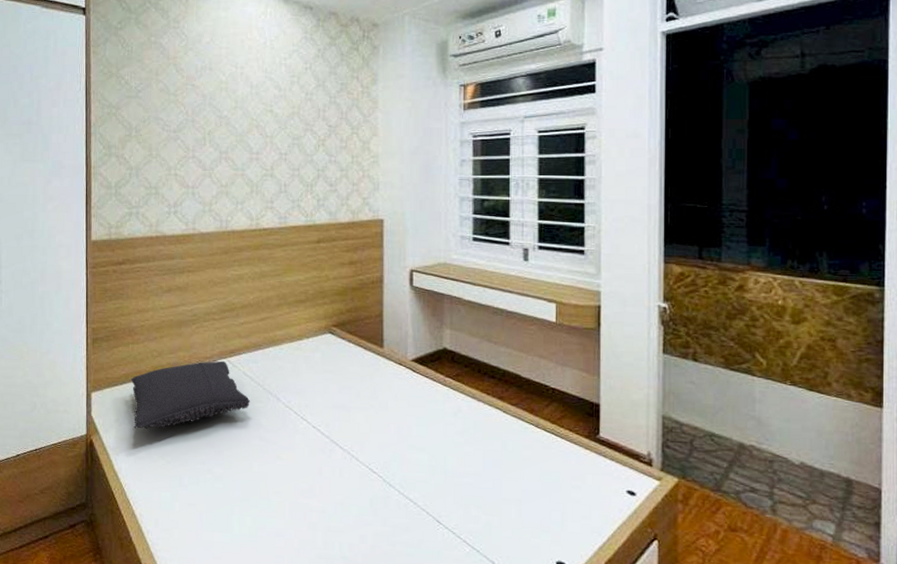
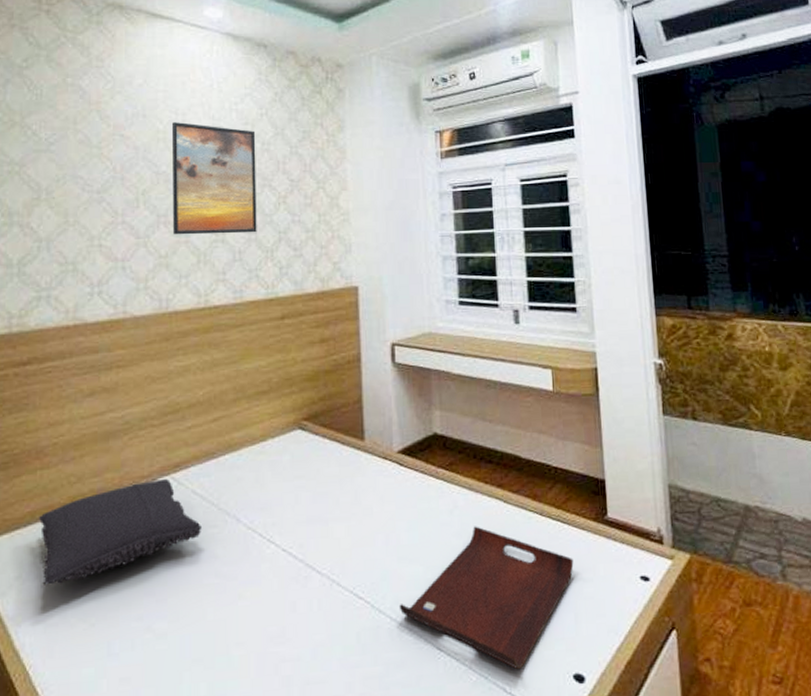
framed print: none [231,75,301,170] -> present [171,122,257,235]
serving tray: none [406,428,564,550] -> present [399,526,574,670]

